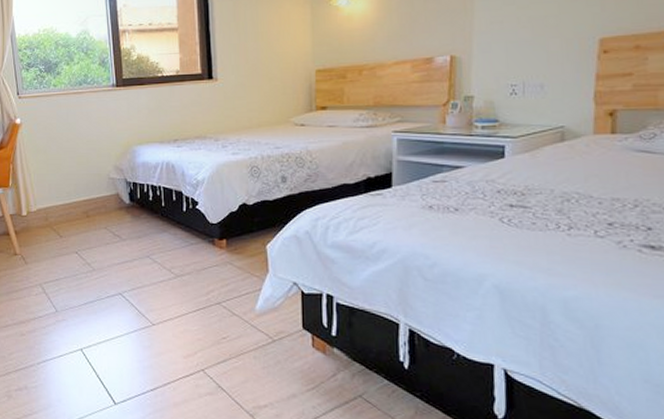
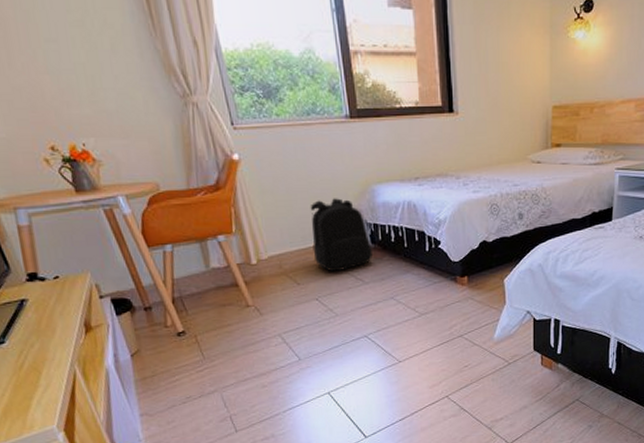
backpack: none [76,158,130,227] -> present [310,198,372,272]

